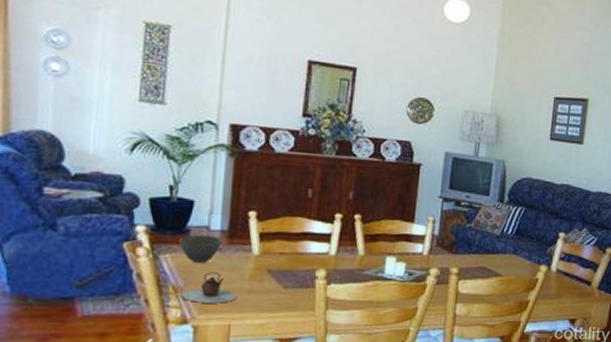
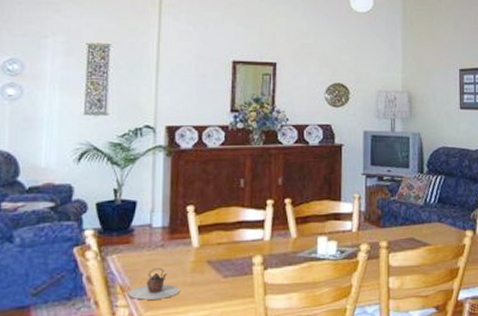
bowl: present [179,235,223,263] -> none [125,233,165,261]

